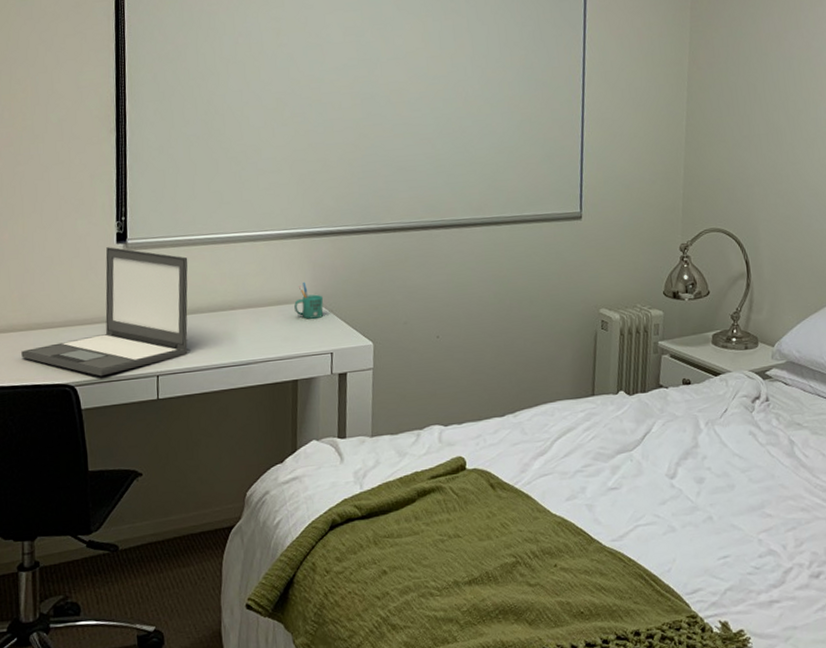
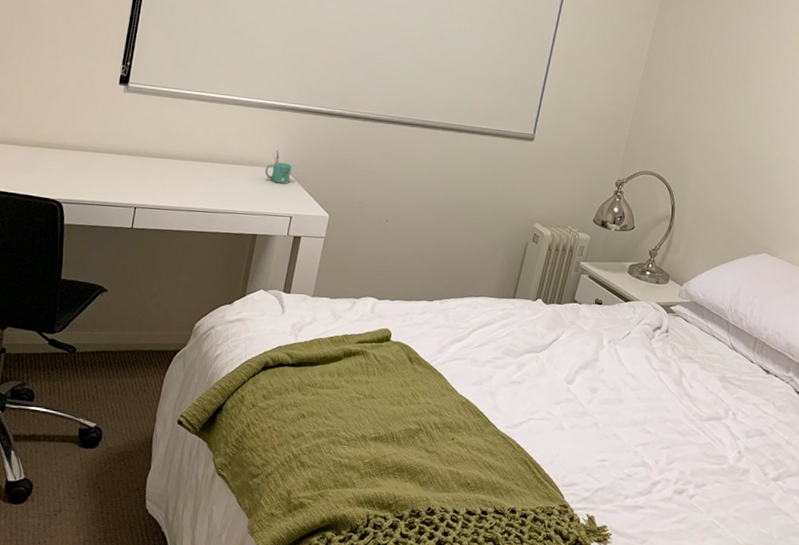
laptop: present [21,247,188,377] -> none [19,86,179,199]

